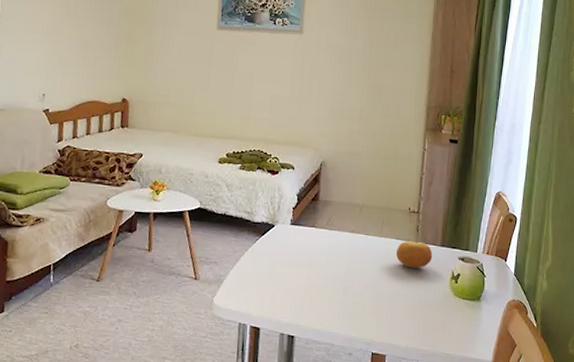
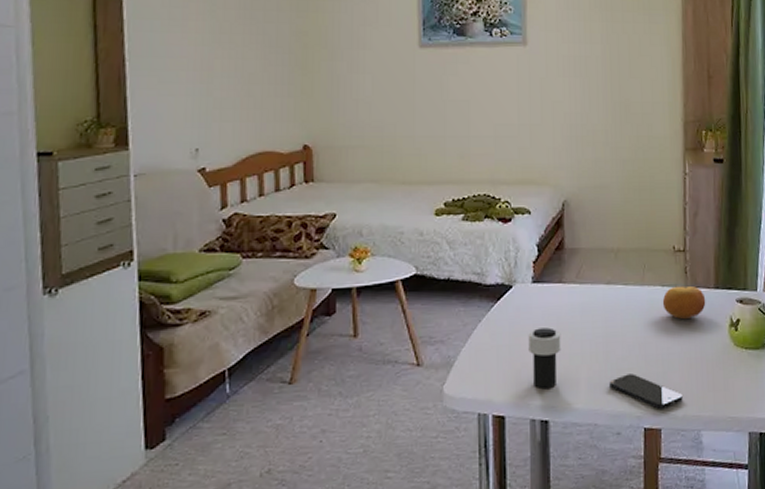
cup: none [283,261,311,310] -> present [528,327,561,389]
smartphone: none [346,307,406,339] -> present [609,373,683,409]

